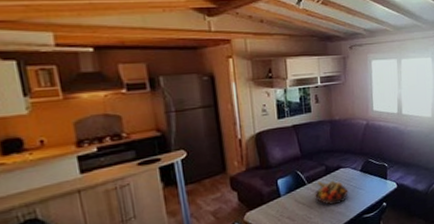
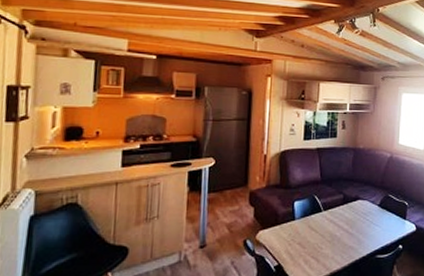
fruit bowl: present [315,180,349,206] -> none [329,210,364,239]

